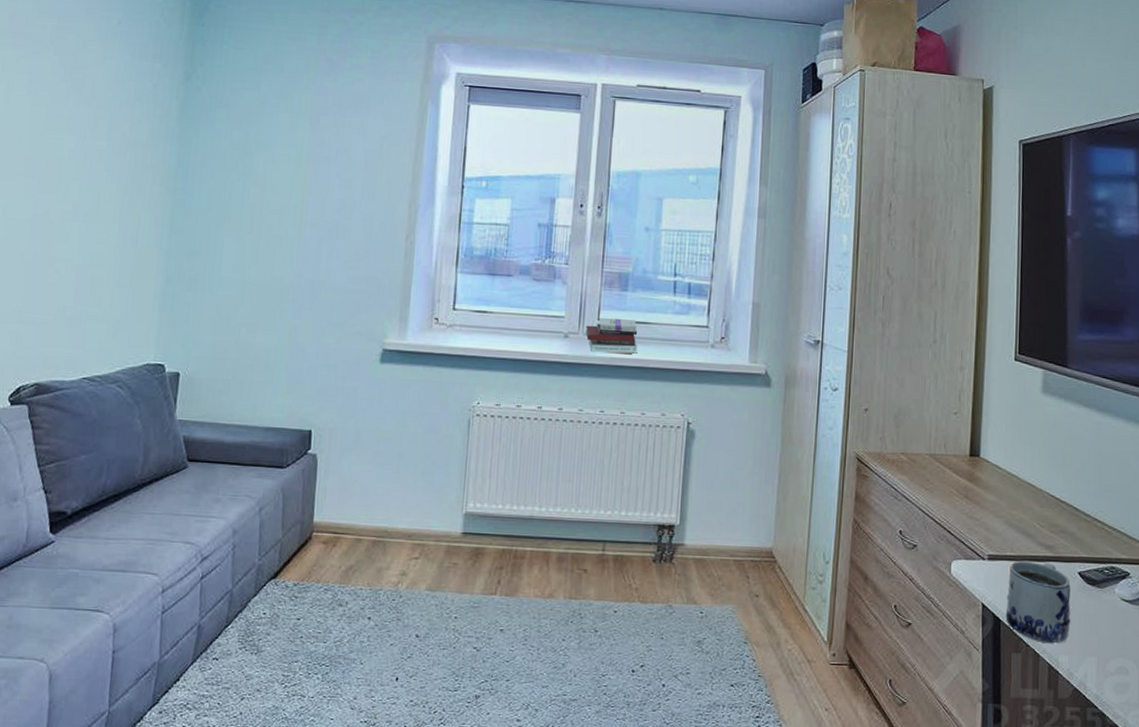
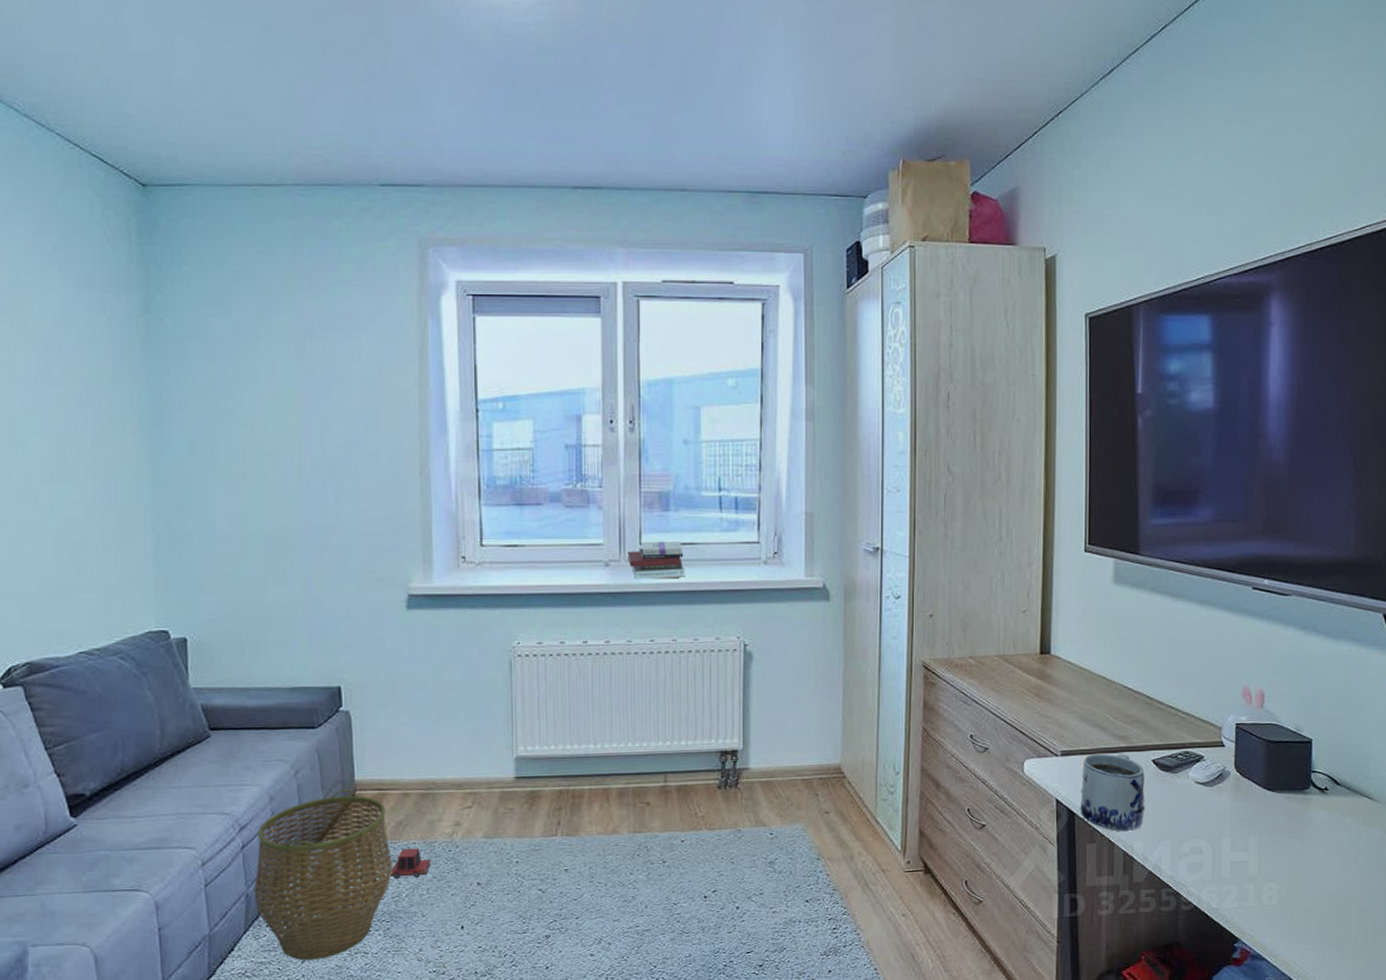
basket: none [205,530,339,698] -> present [254,789,393,960]
toy car: none [334,593,376,624] -> present [389,848,432,879]

